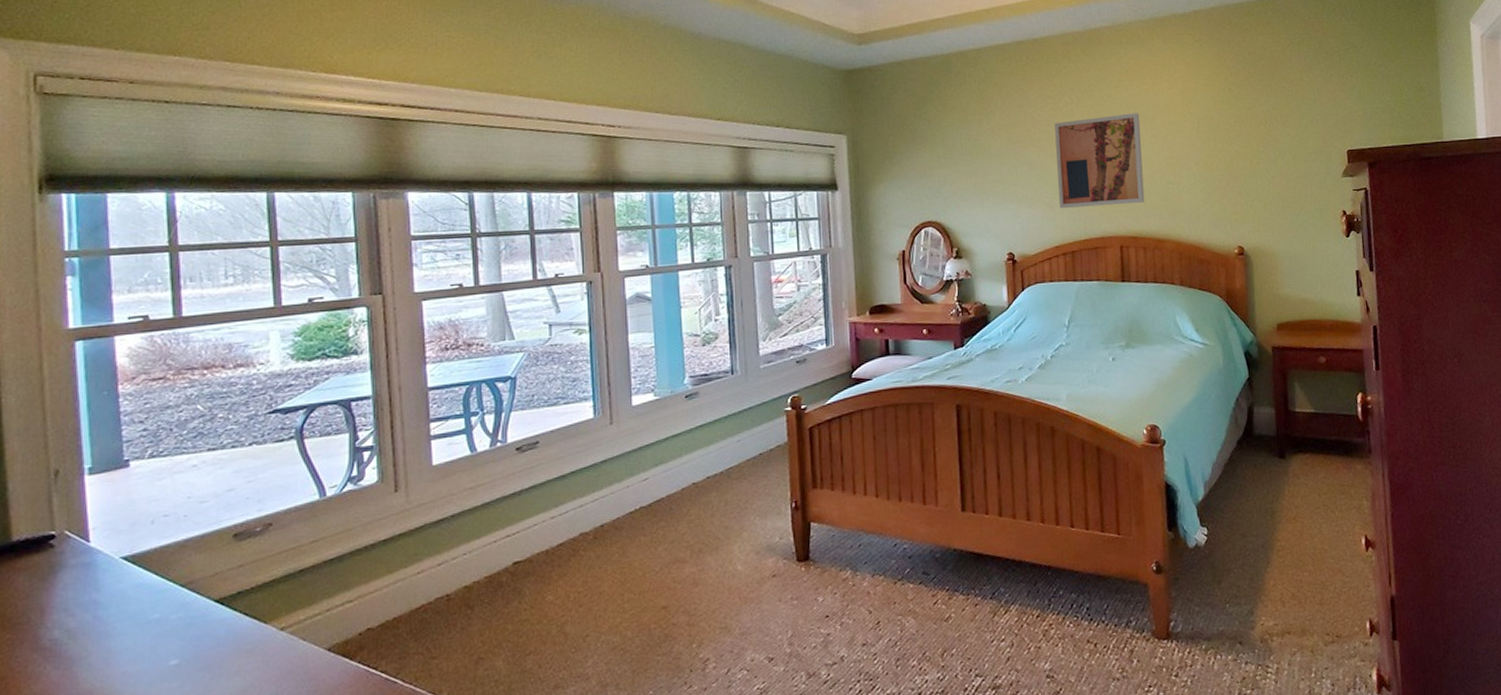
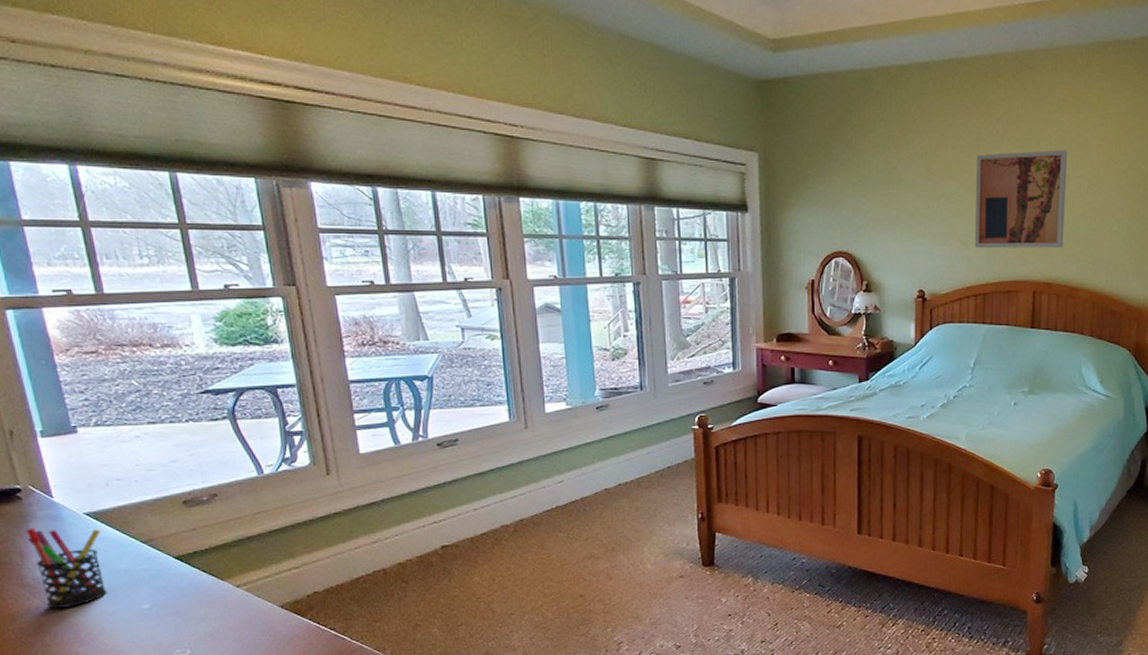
pen holder: none [51,575,137,675] -> present [25,527,107,609]

